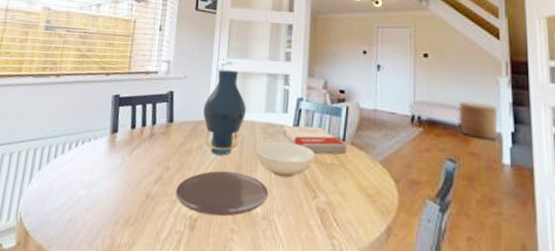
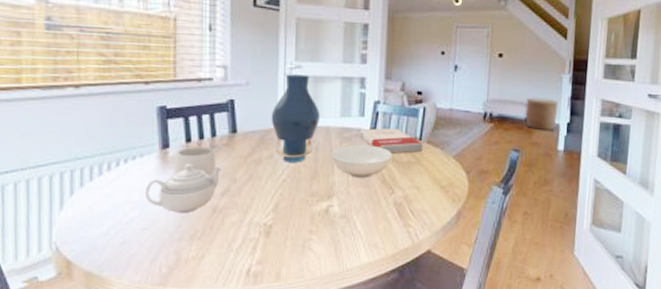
teapot: none [93,148,158,198] -> present [145,163,222,214]
mug: none [119,133,154,164] -> present [174,146,216,178]
plate: present [176,170,269,217] -> none [247,178,347,220]

